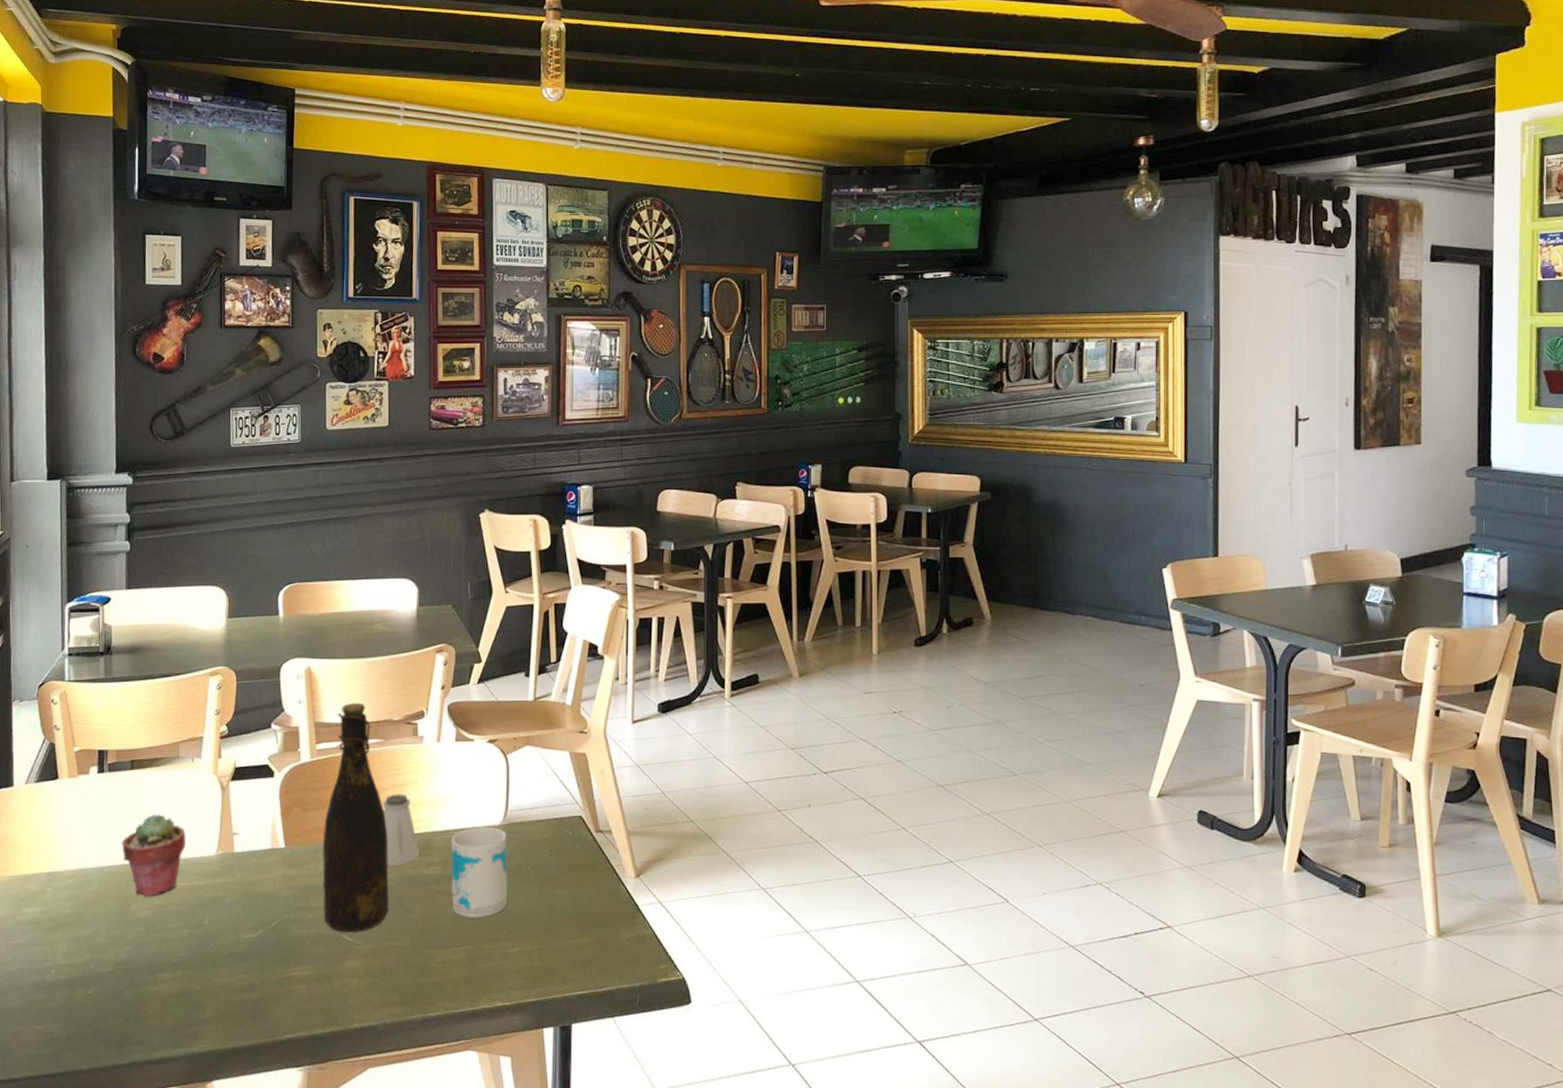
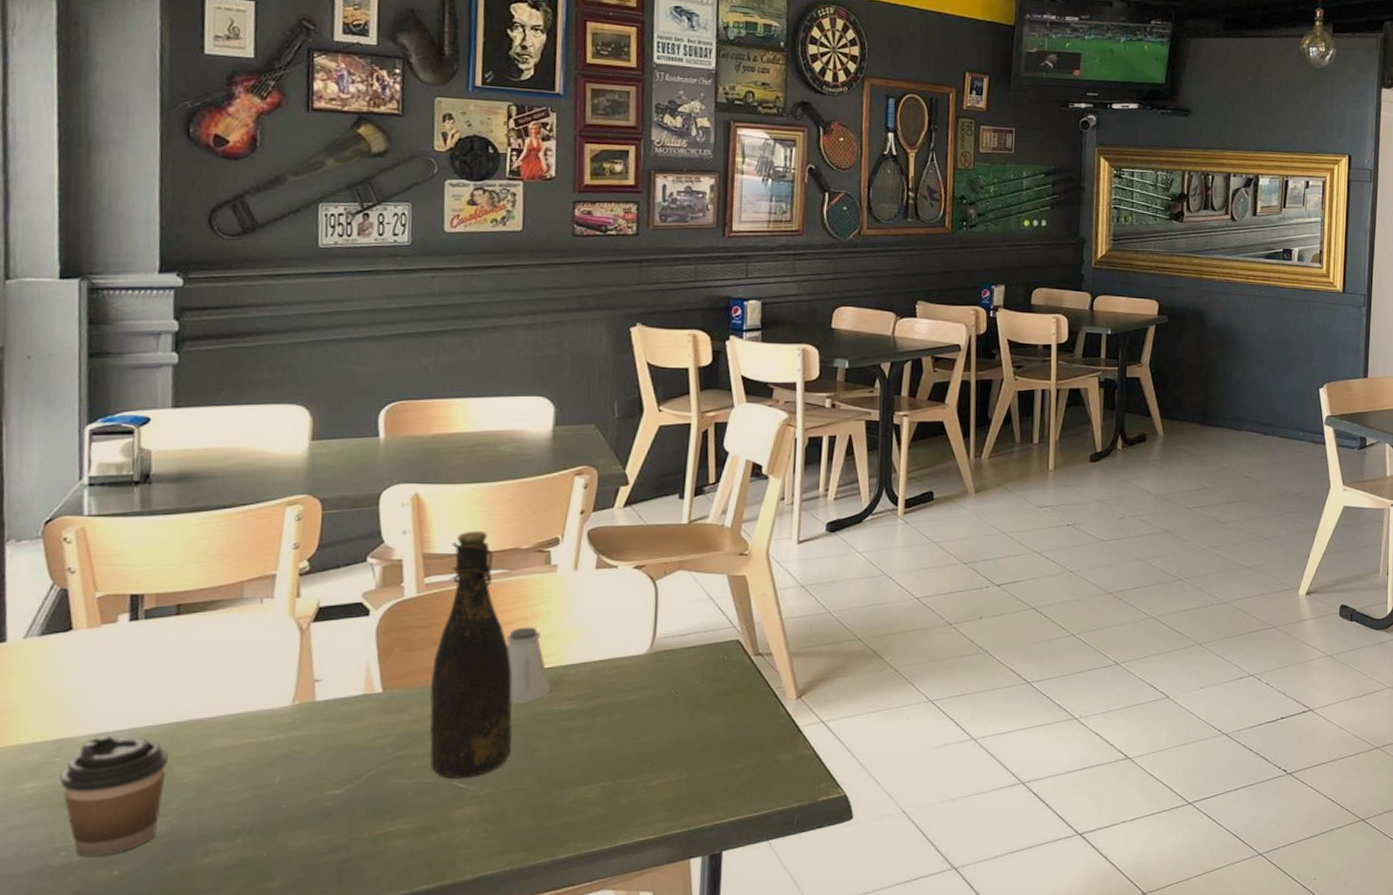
coffee cup: none [50,872,126,977] -> present [60,736,168,857]
potted succulent: present [121,814,187,897] -> none [161,664,252,759]
mug: present [451,826,508,918] -> none [587,656,654,753]

